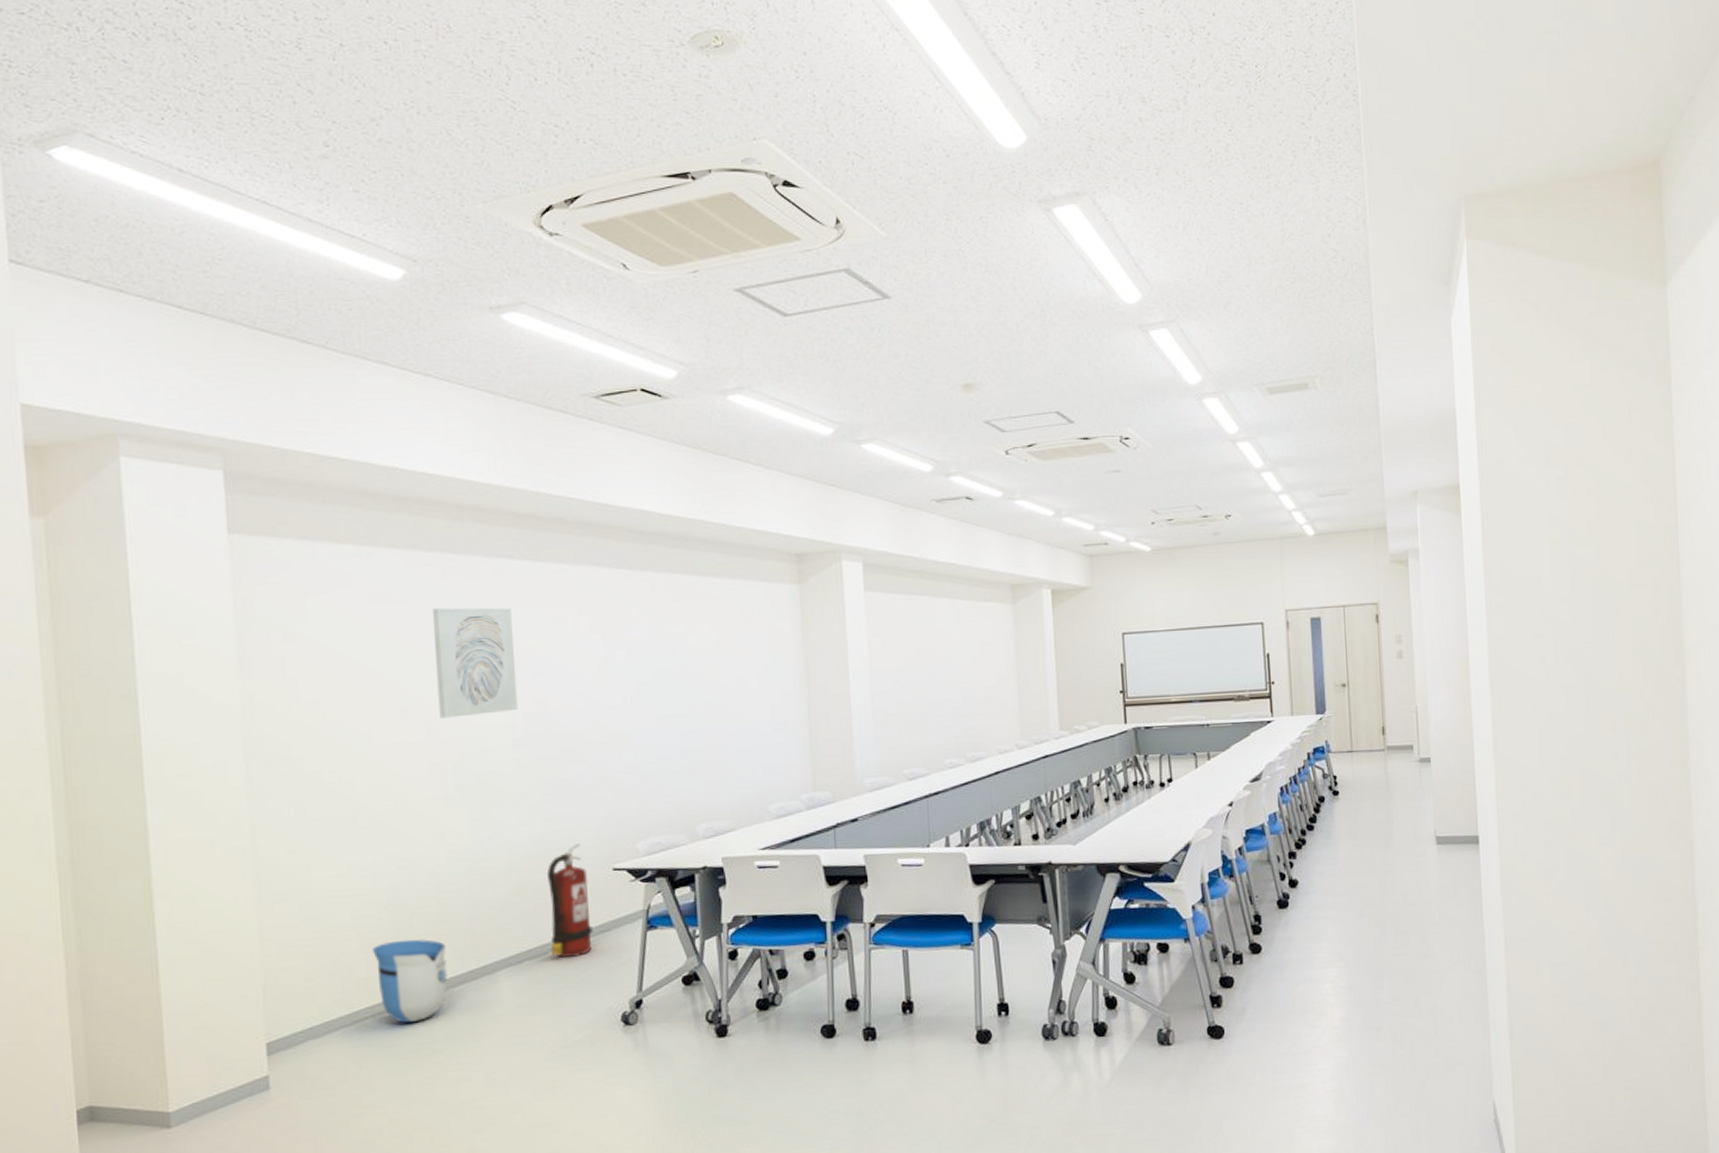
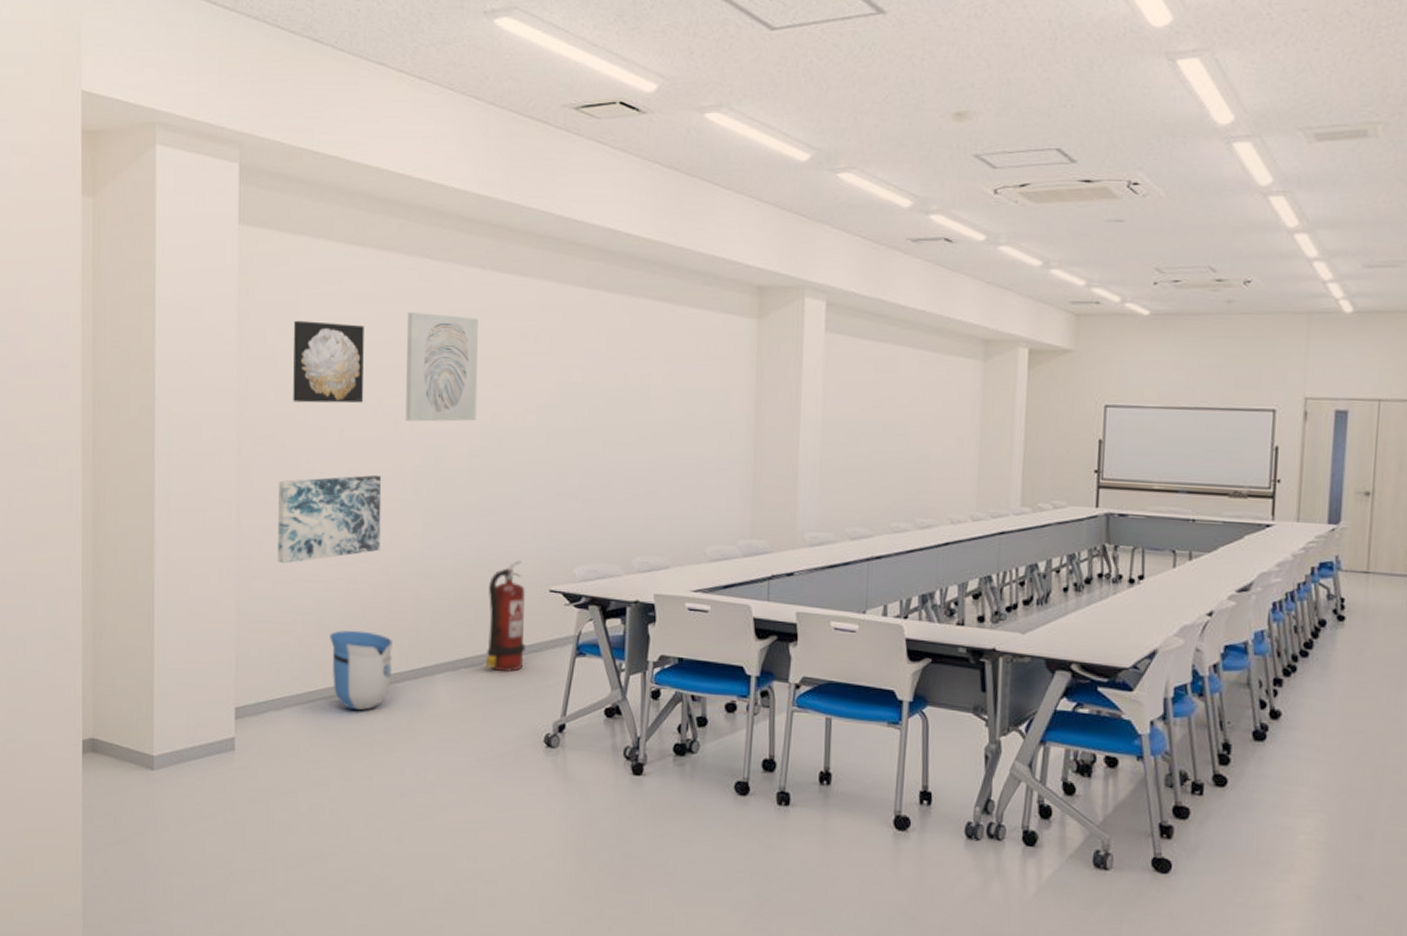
wall art: none [298,776,423,883] -> present [277,474,382,564]
wall art: none [302,626,391,713] -> present [293,320,364,403]

